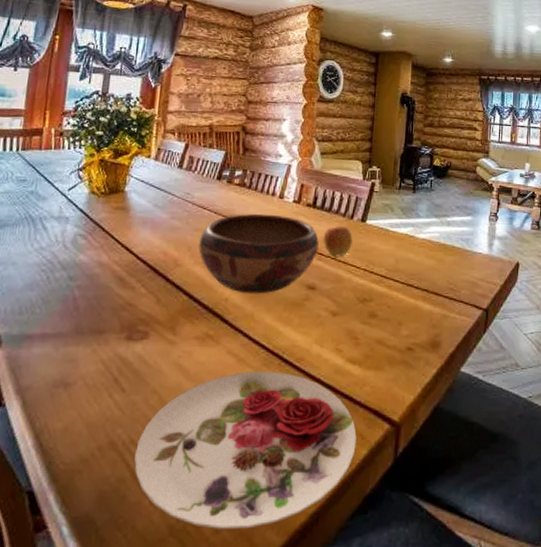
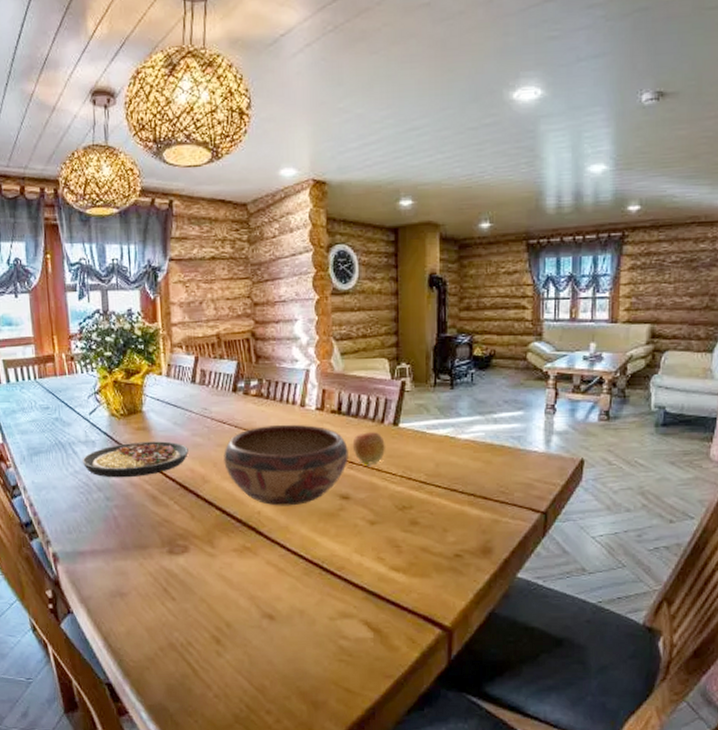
plate: none [50,221,165,258] -> present [82,441,189,478]
plate: present [134,371,357,529] -> none [193,581,407,720]

